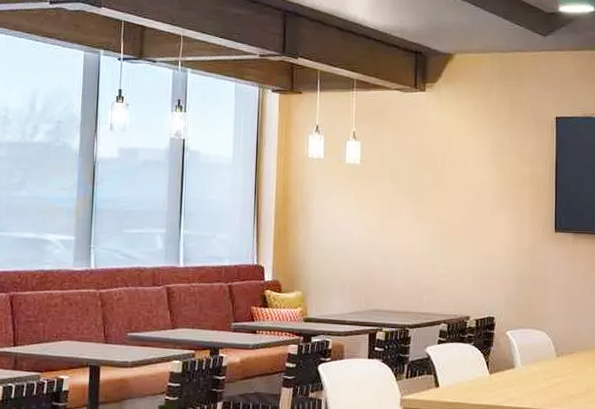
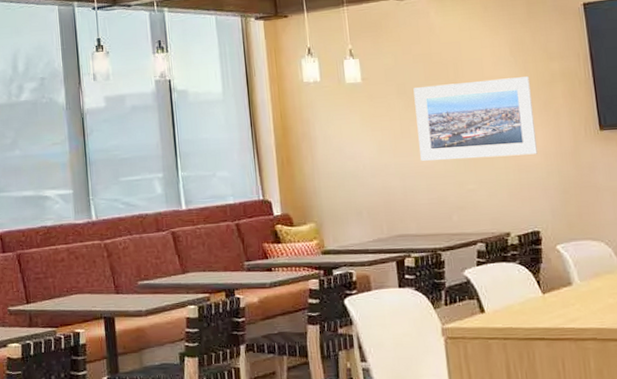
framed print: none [402,174,504,248] -> present [413,76,538,161]

